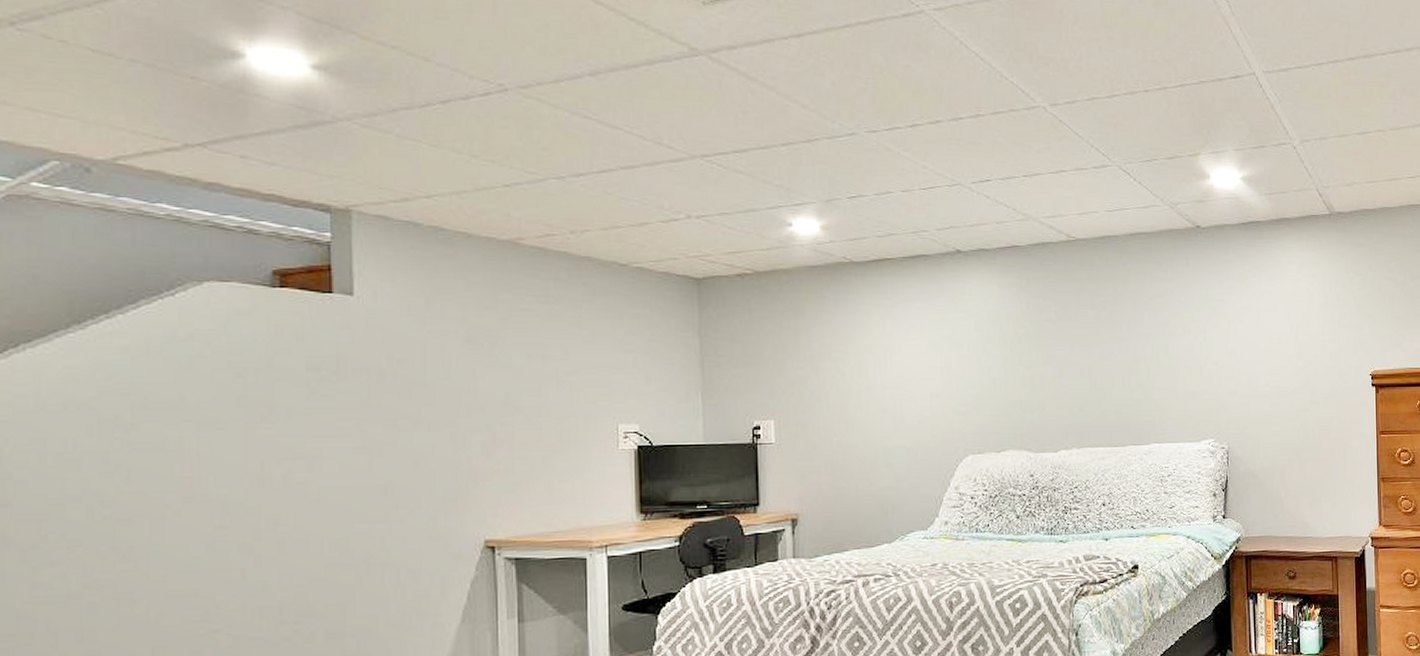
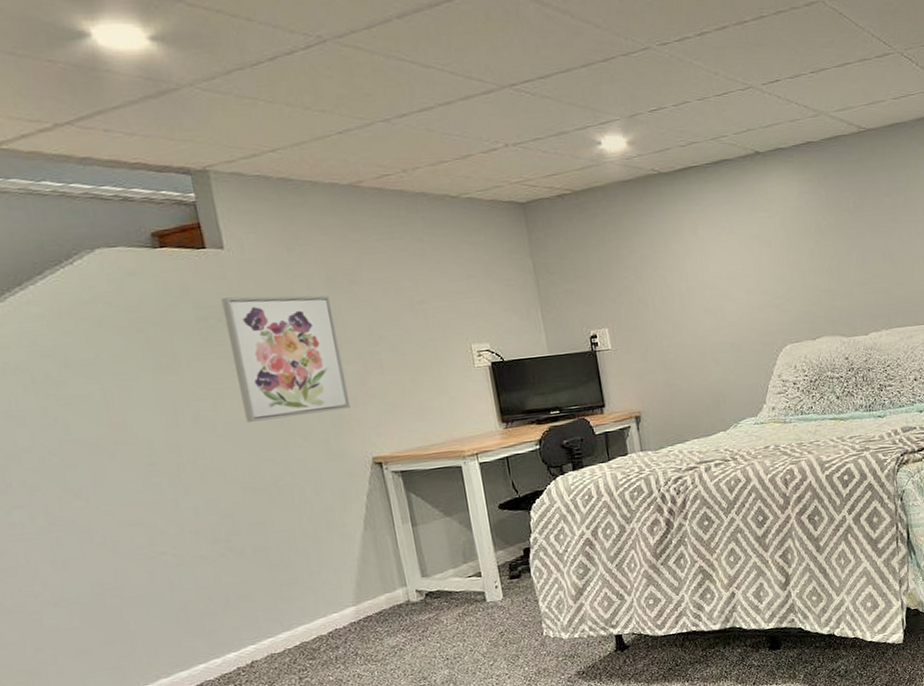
wall art: none [340,349,468,489] -> present [221,295,350,422]

